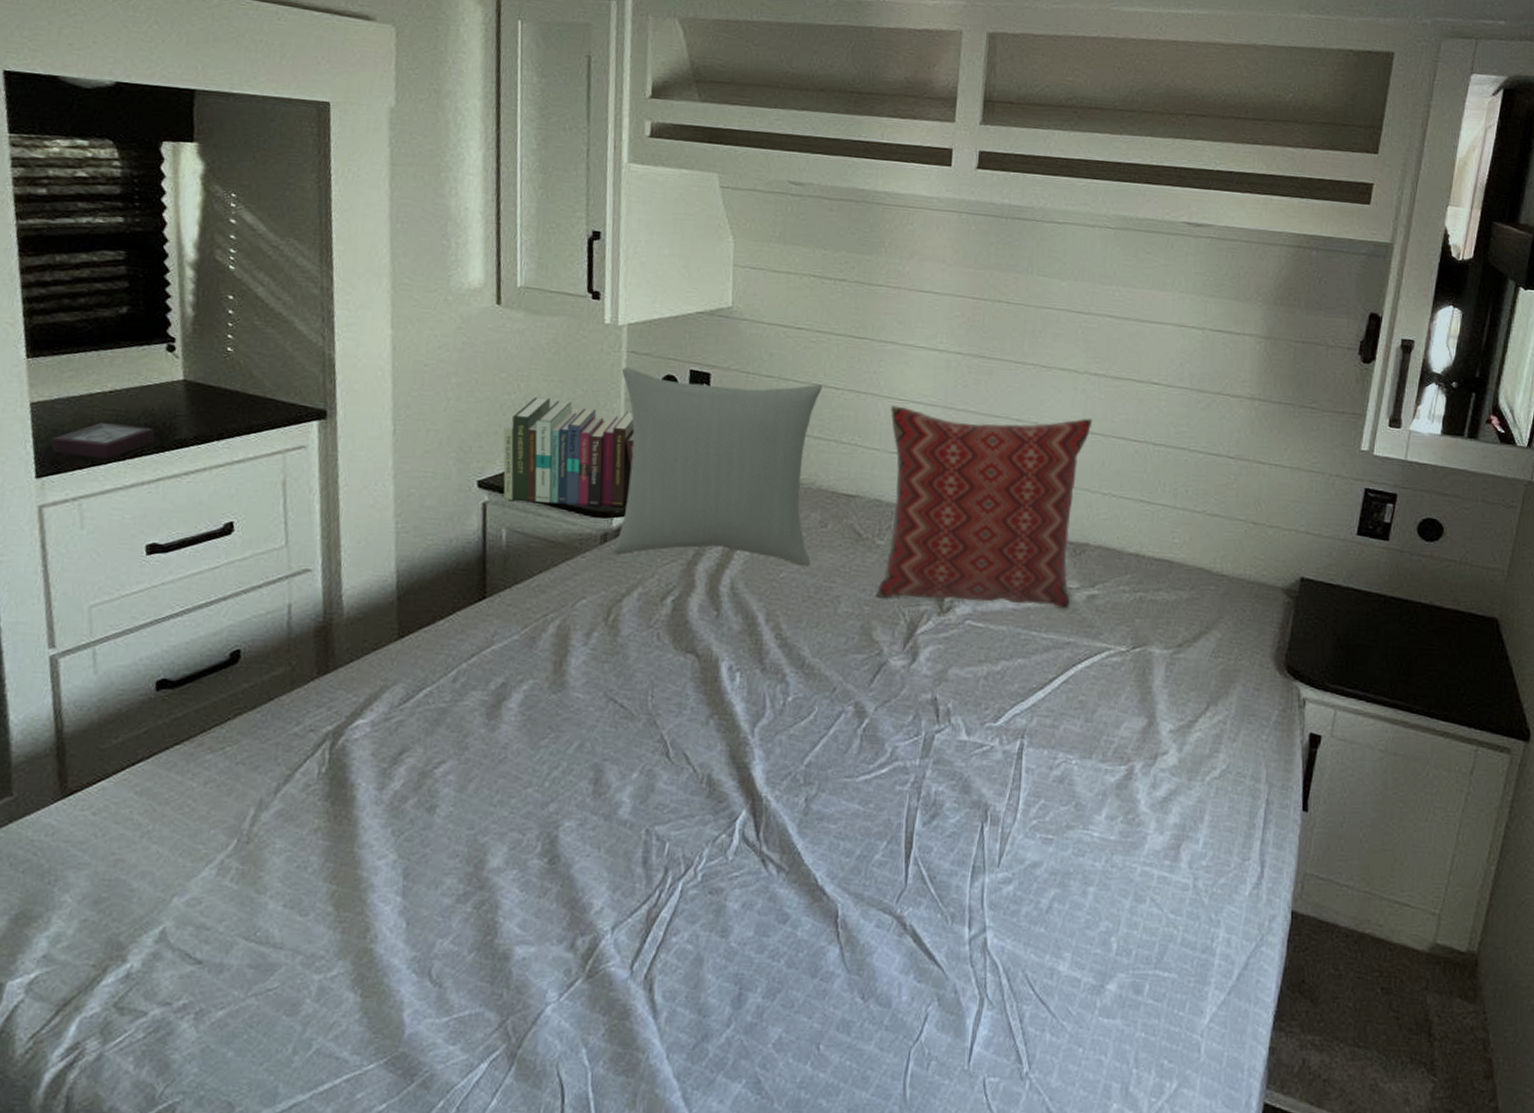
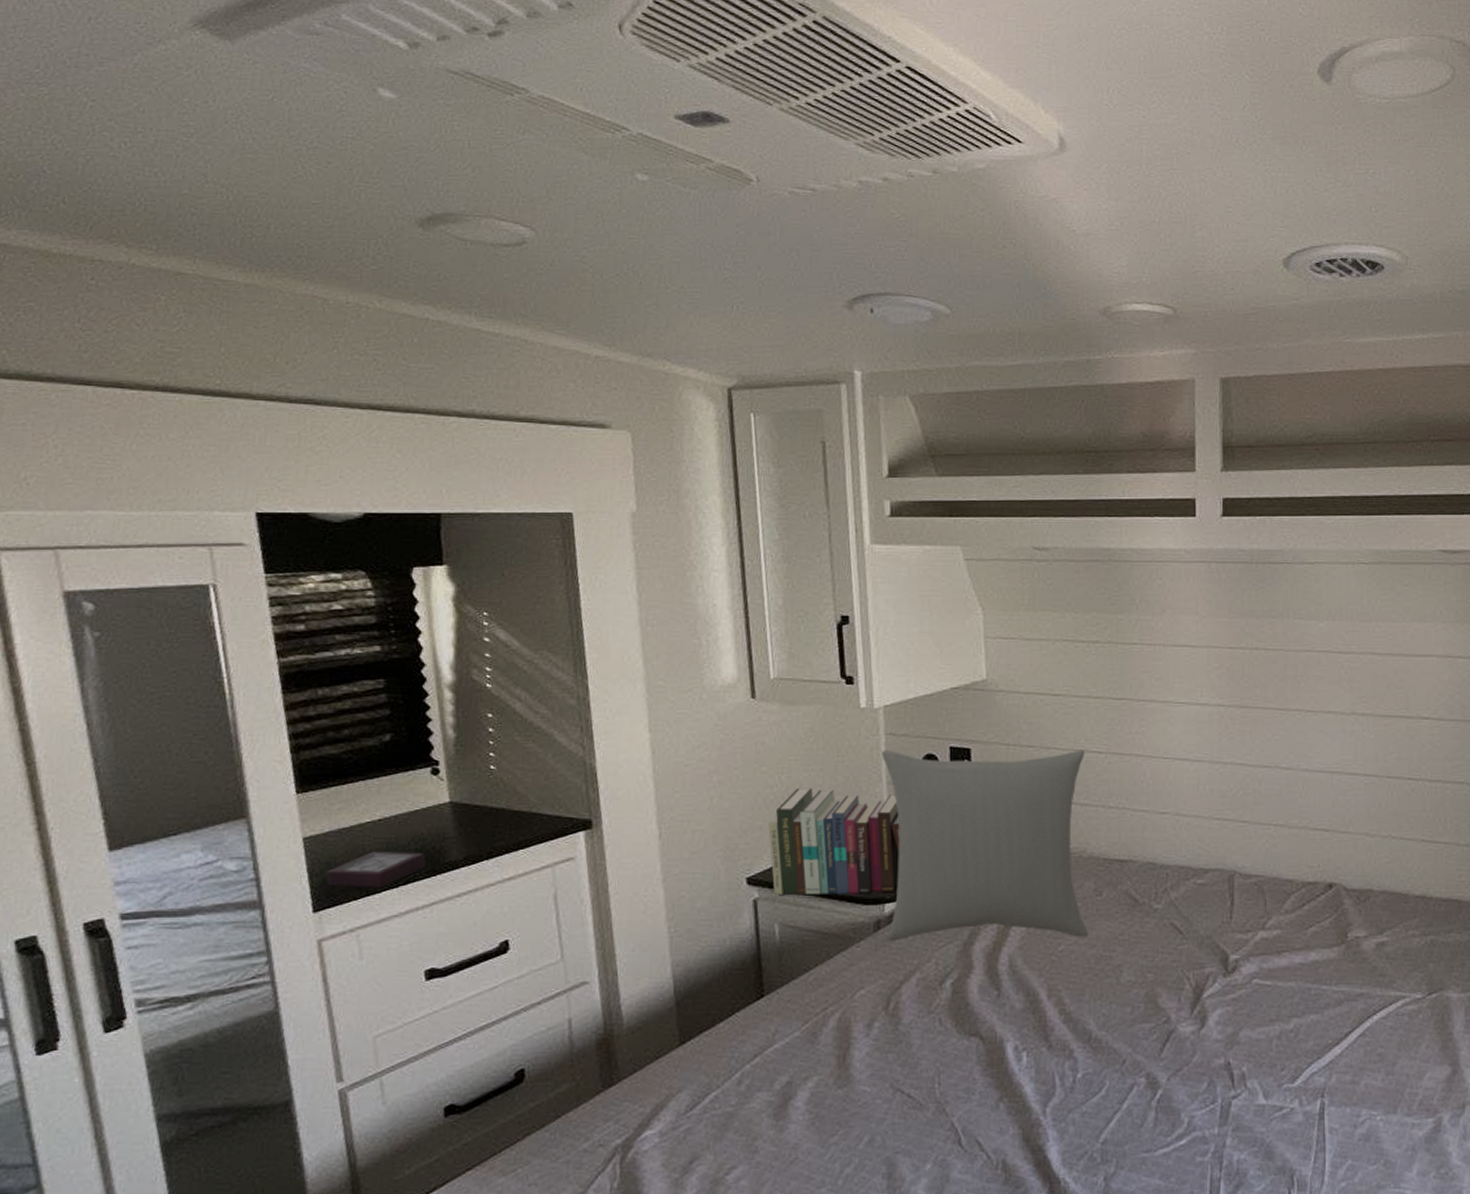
pillow: present [875,405,1093,609] -> none [1156,760,1365,963]

